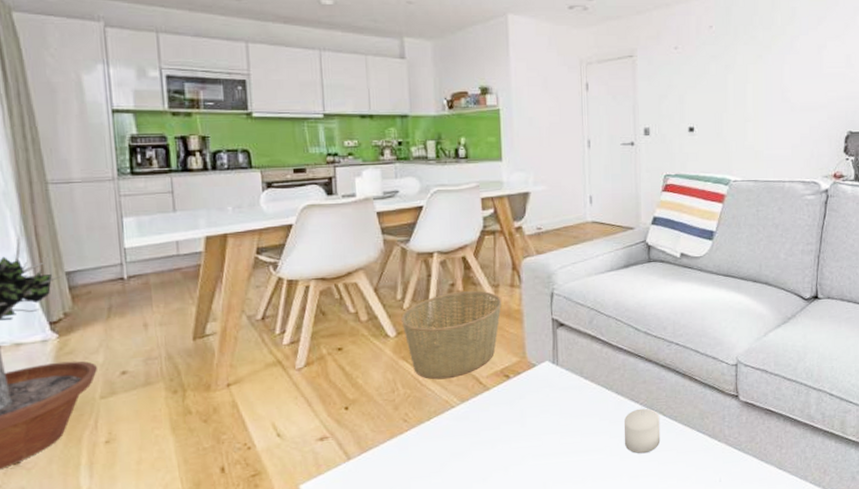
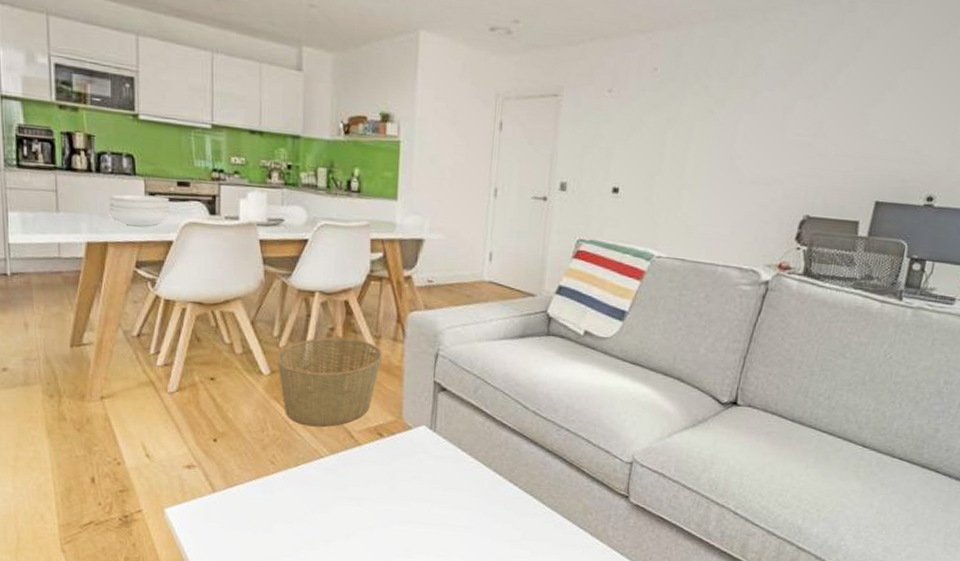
bowl: none [226,184,288,216] -> present [109,194,170,227]
candle: present [624,408,661,454] -> none [497,491,539,540]

